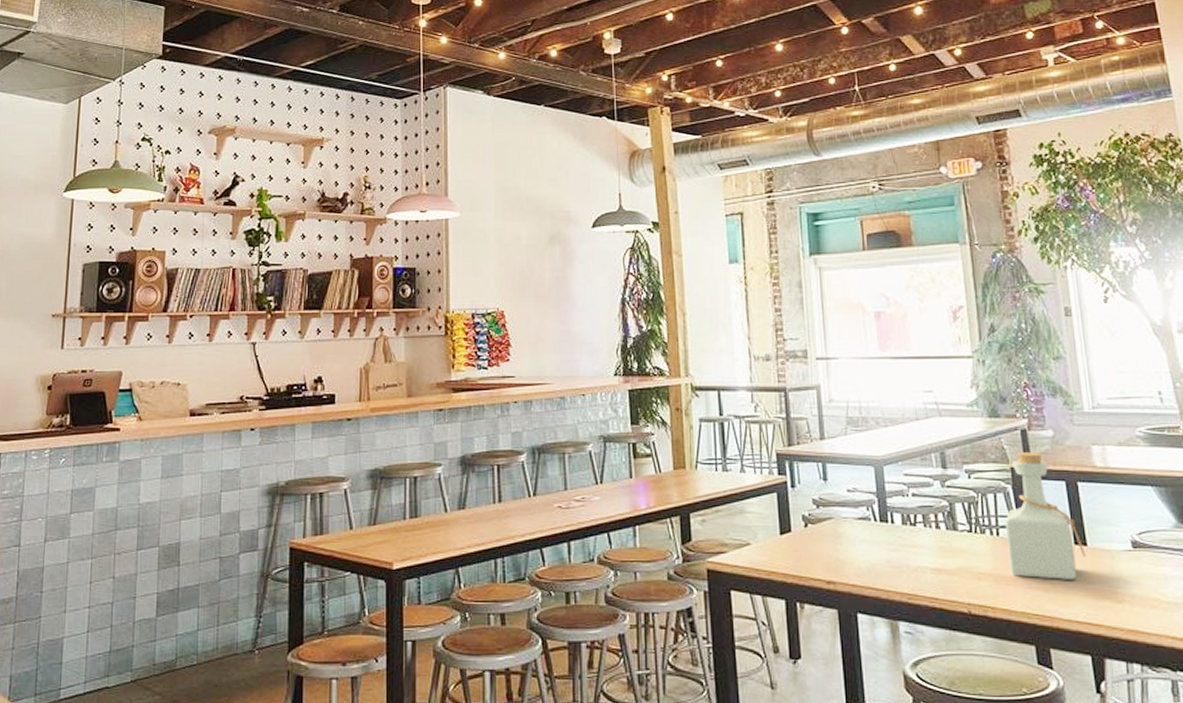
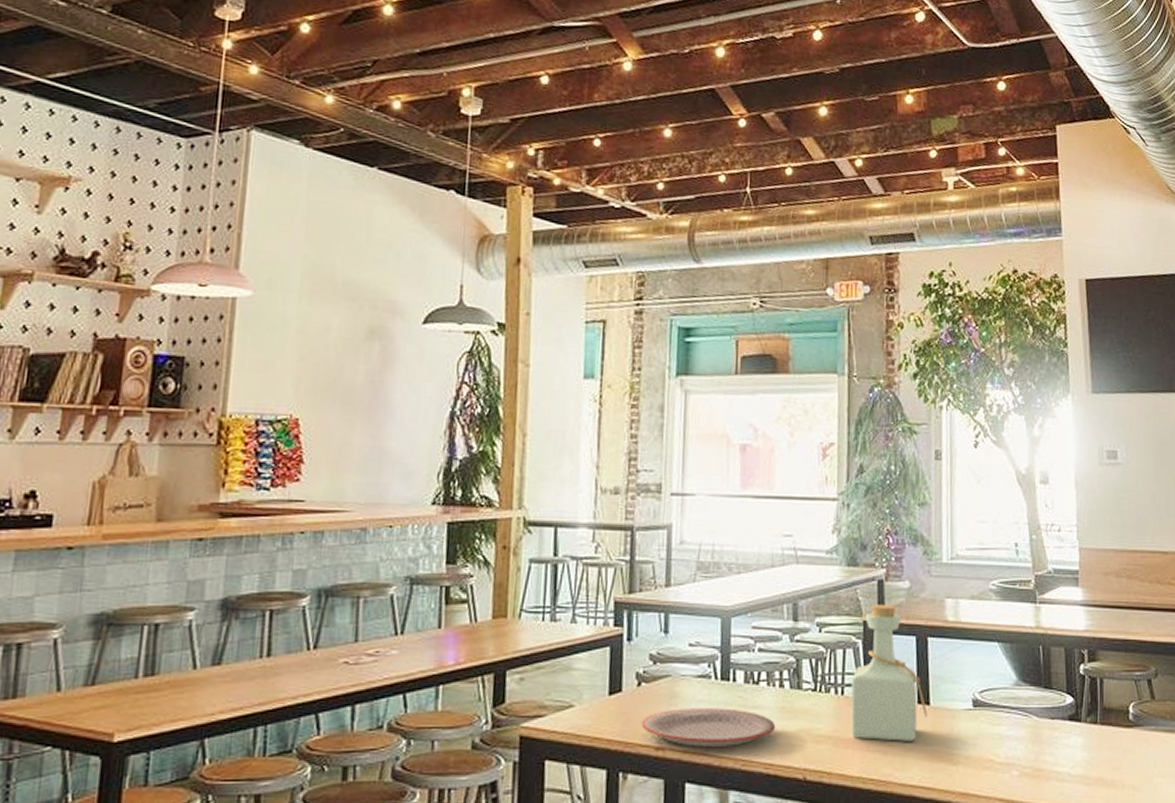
plate: none [812,547,937,582] -> present [641,708,776,747]

